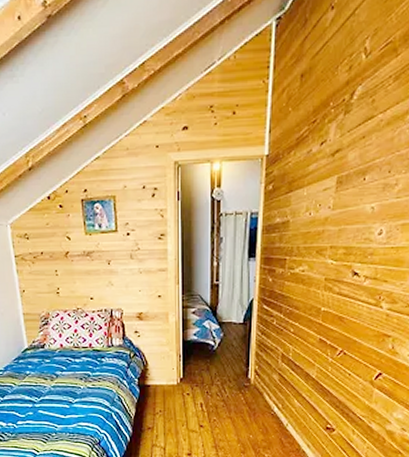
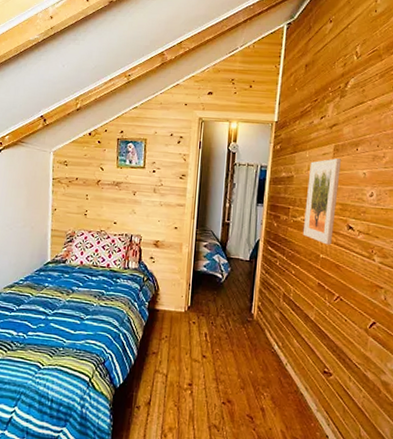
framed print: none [301,193,345,296] -> present [302,158,341,245]

